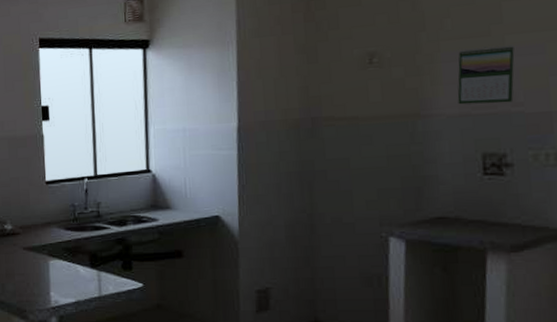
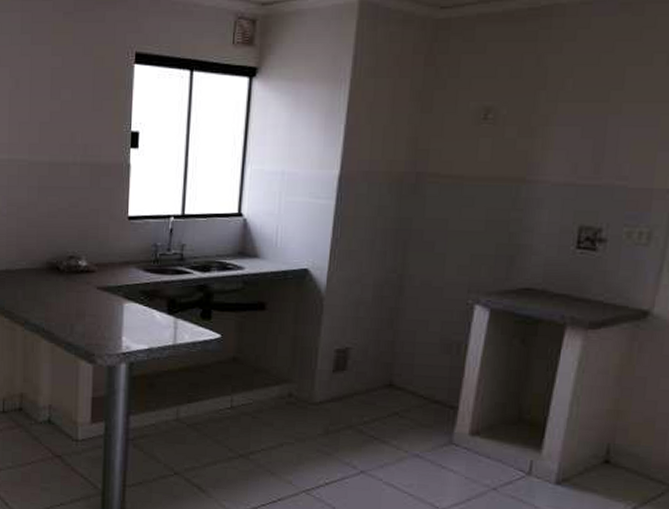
calendar: present [457,44,515,105] -> none [565,113,630,175]

